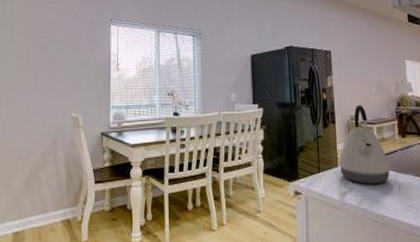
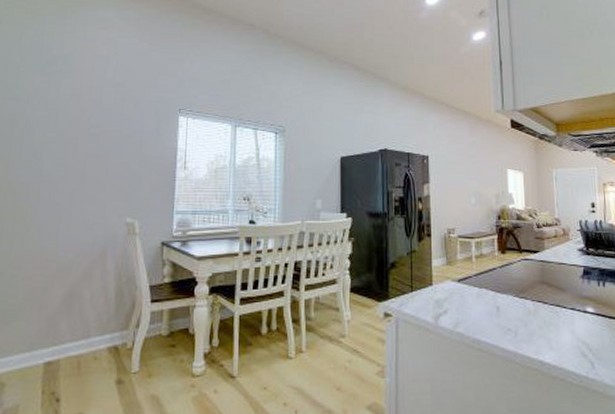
kettle: present [339,105,391,184] -> none [433,217,489,305]

